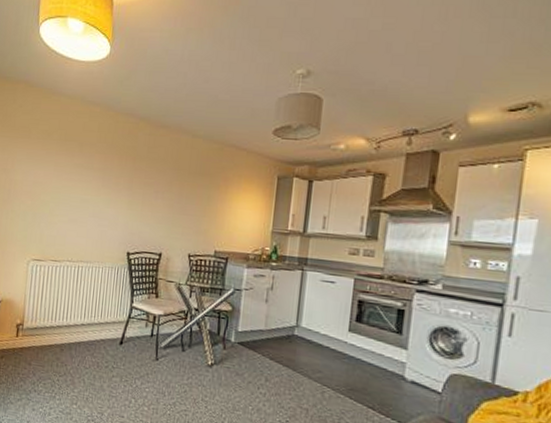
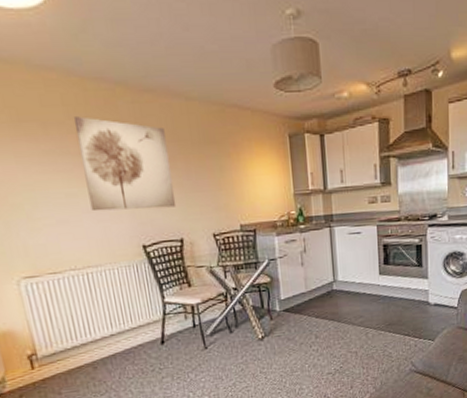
wall art: none [96,141,169,225] -> present [73,116,177,212]

